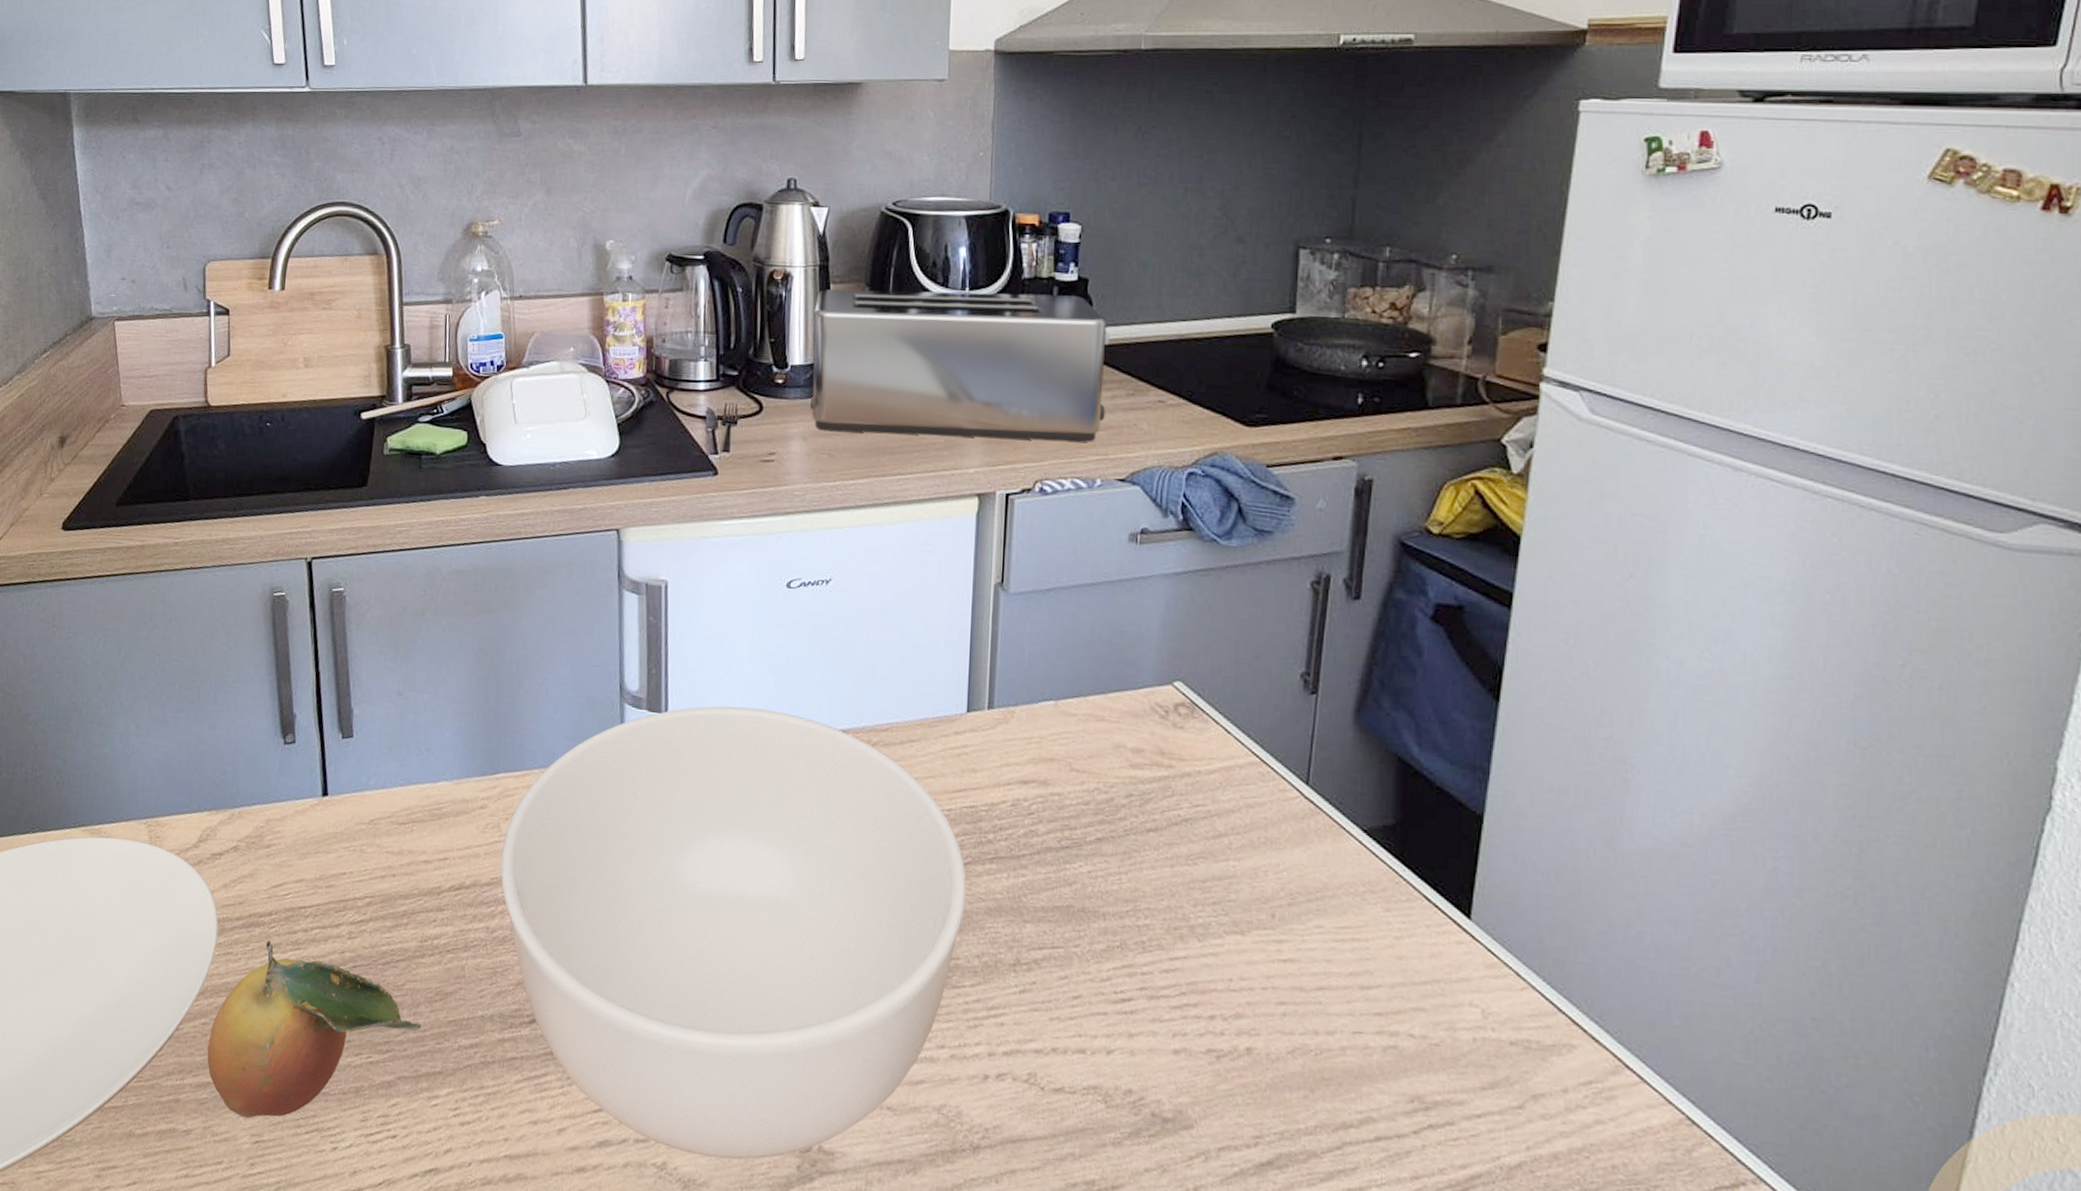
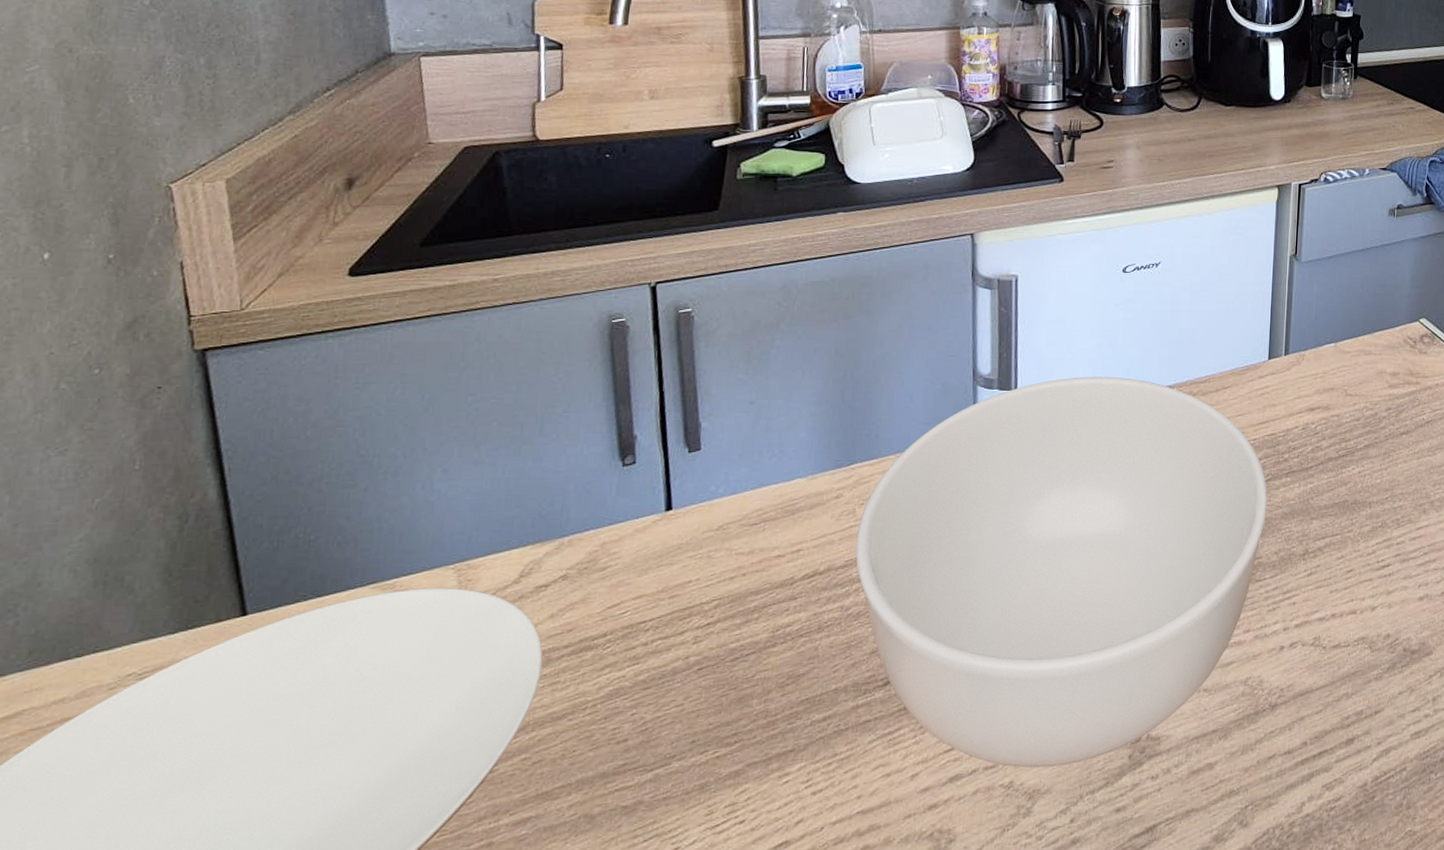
fruit: present [207,940,422,1119] -> none [527,661,773,844]
toaster: present [811,289,1110,443] -> none [1144,23,1376,142]

